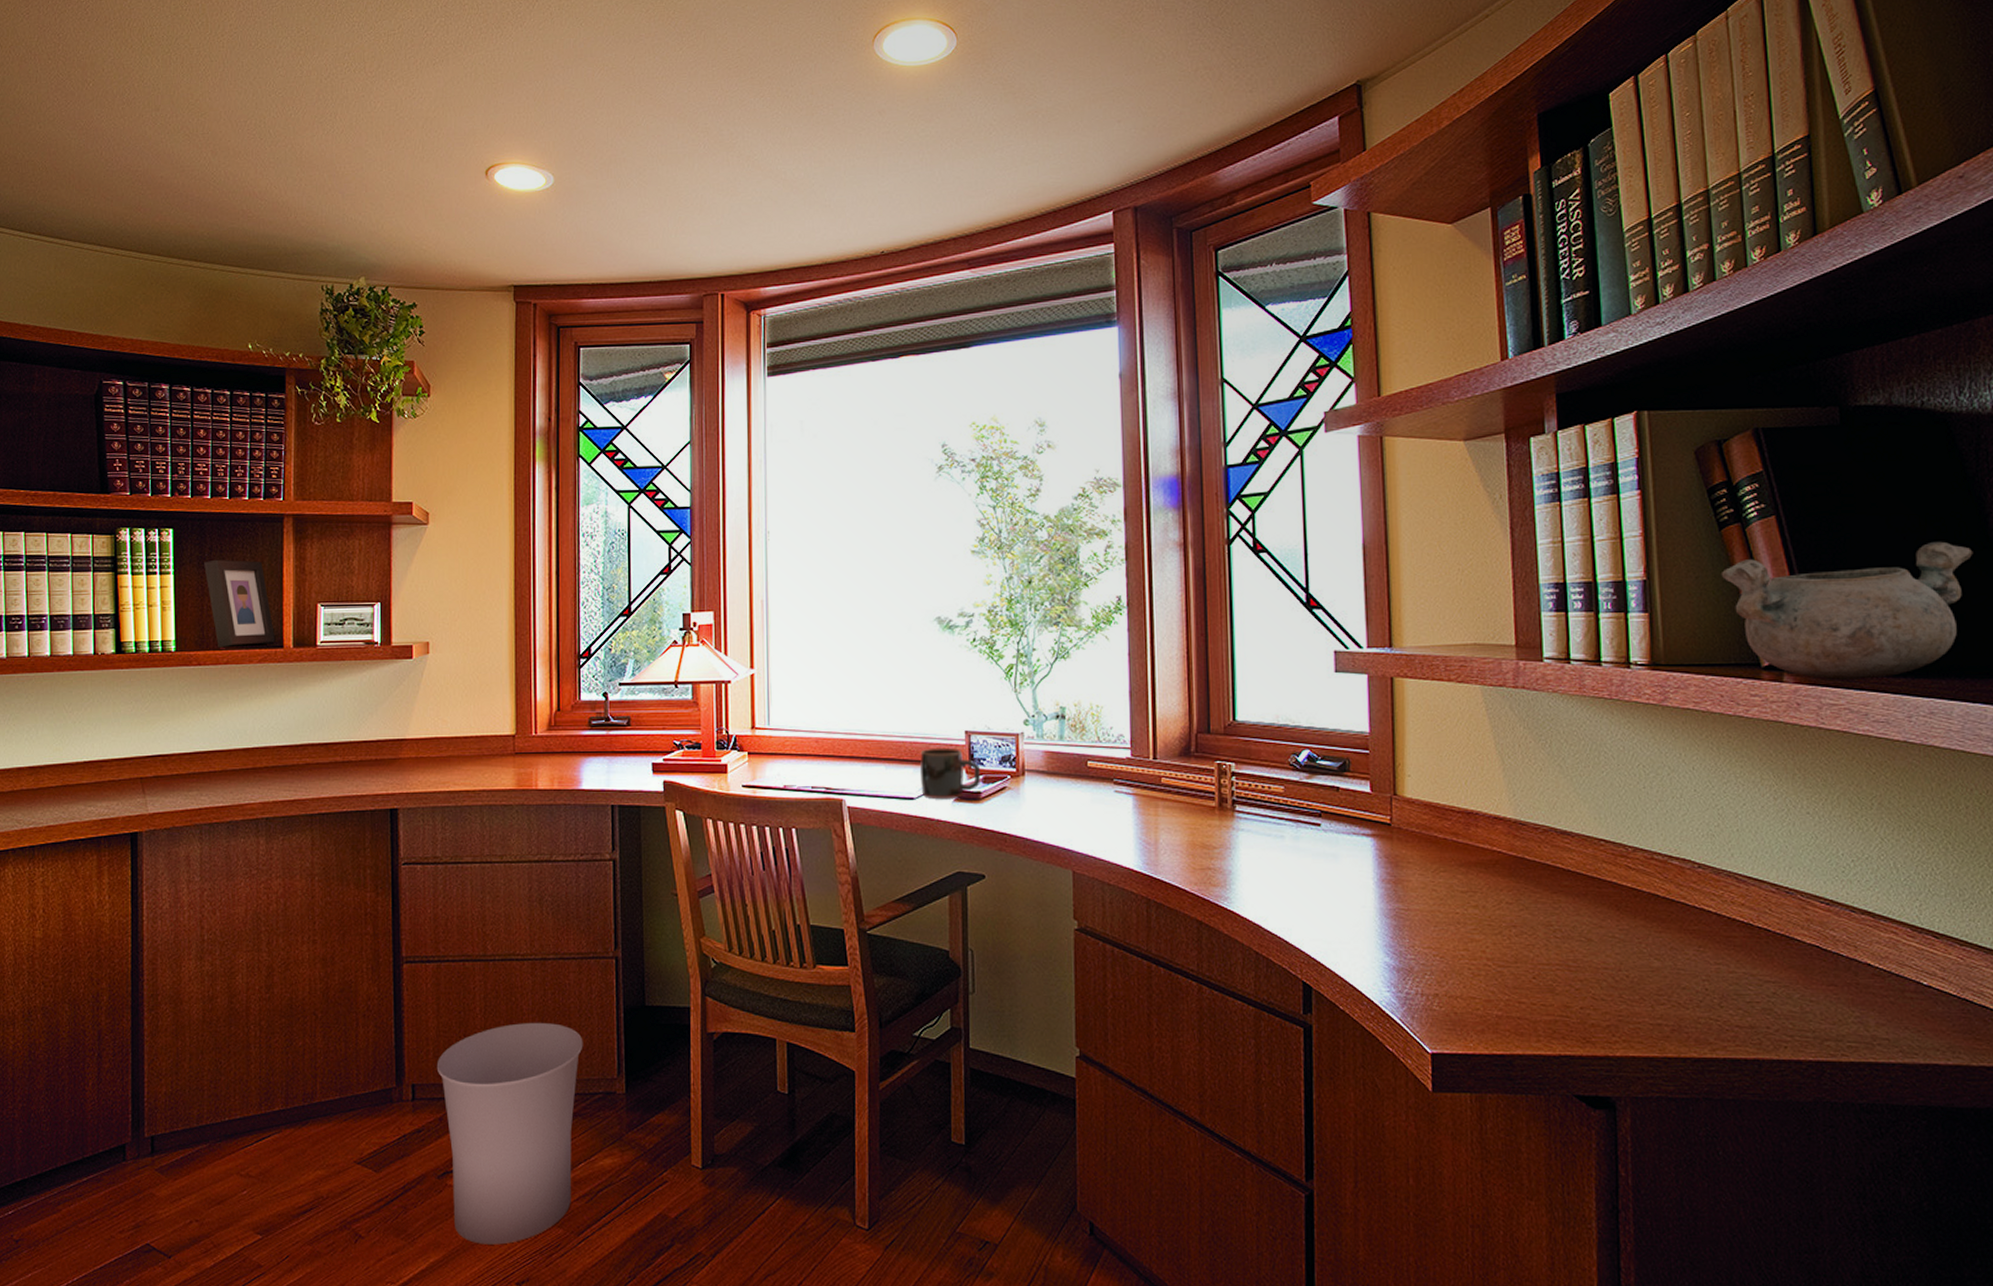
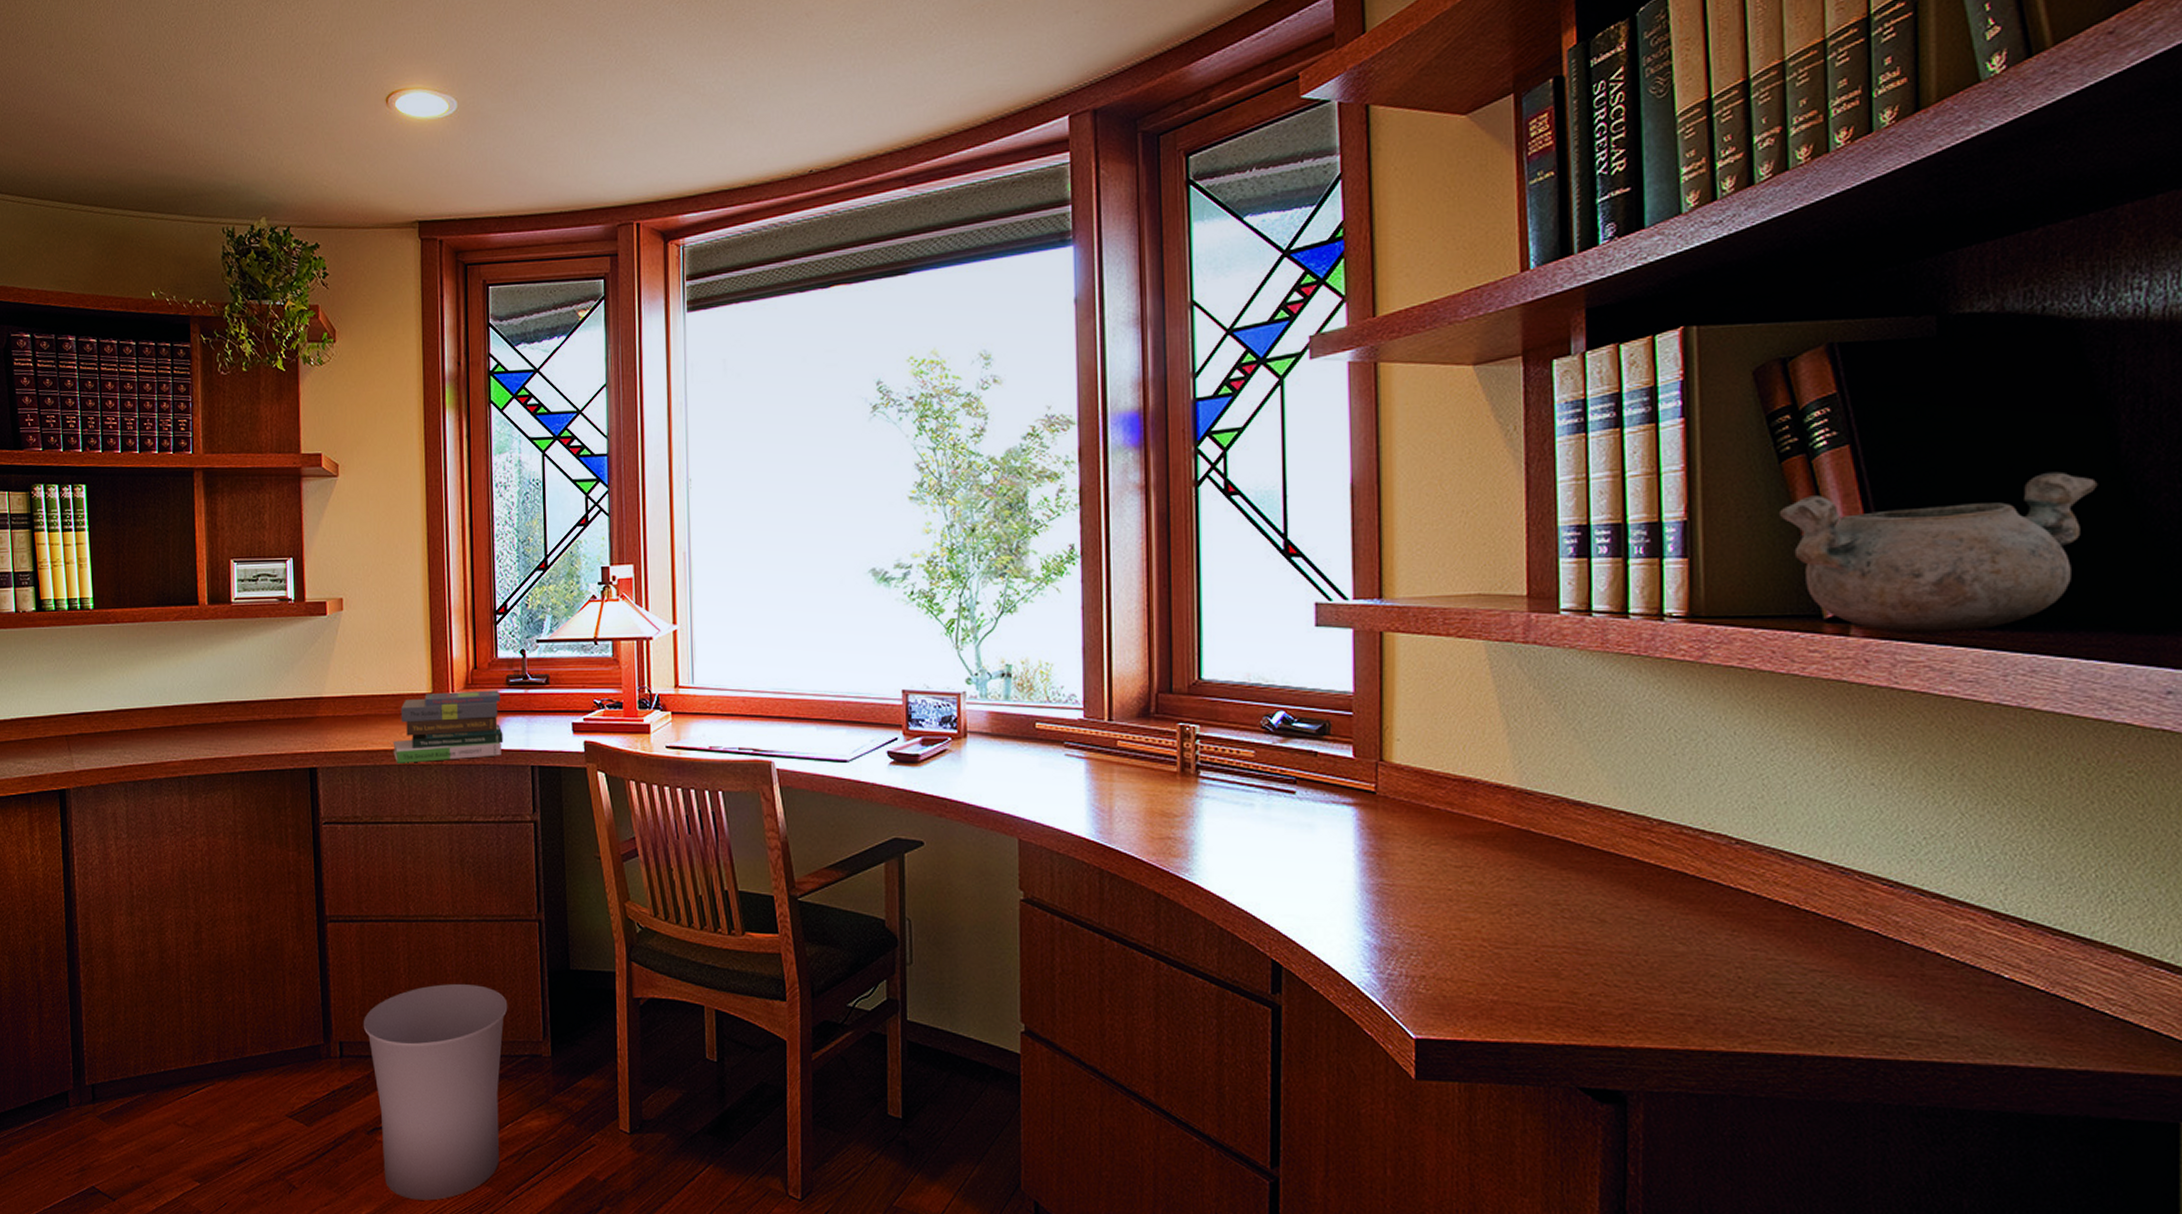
picture frame: present [204,559,276,648] -> none [118,515,191,605]
books: none [475,731,585,804] -> present [393,690,504,763]
mug: present [919,747,981,800] -> none [853,707,920,762]

